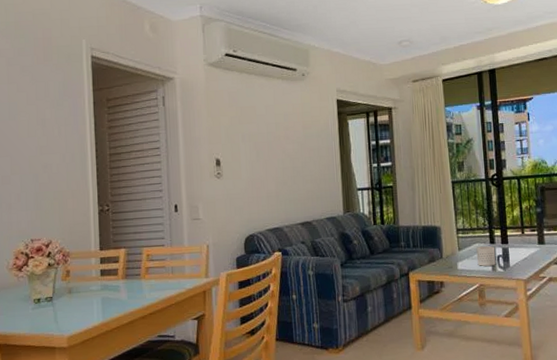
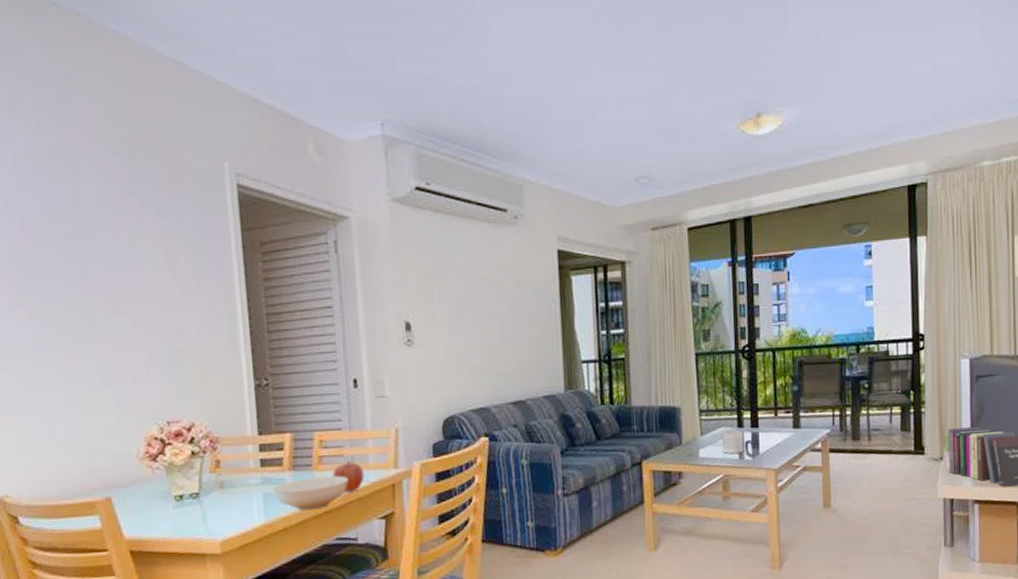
bowl: none [109,283,169,312] -> present [272,475,349,511]
fruit: none [156,271,182,297] -> present [332,461,365,492]

